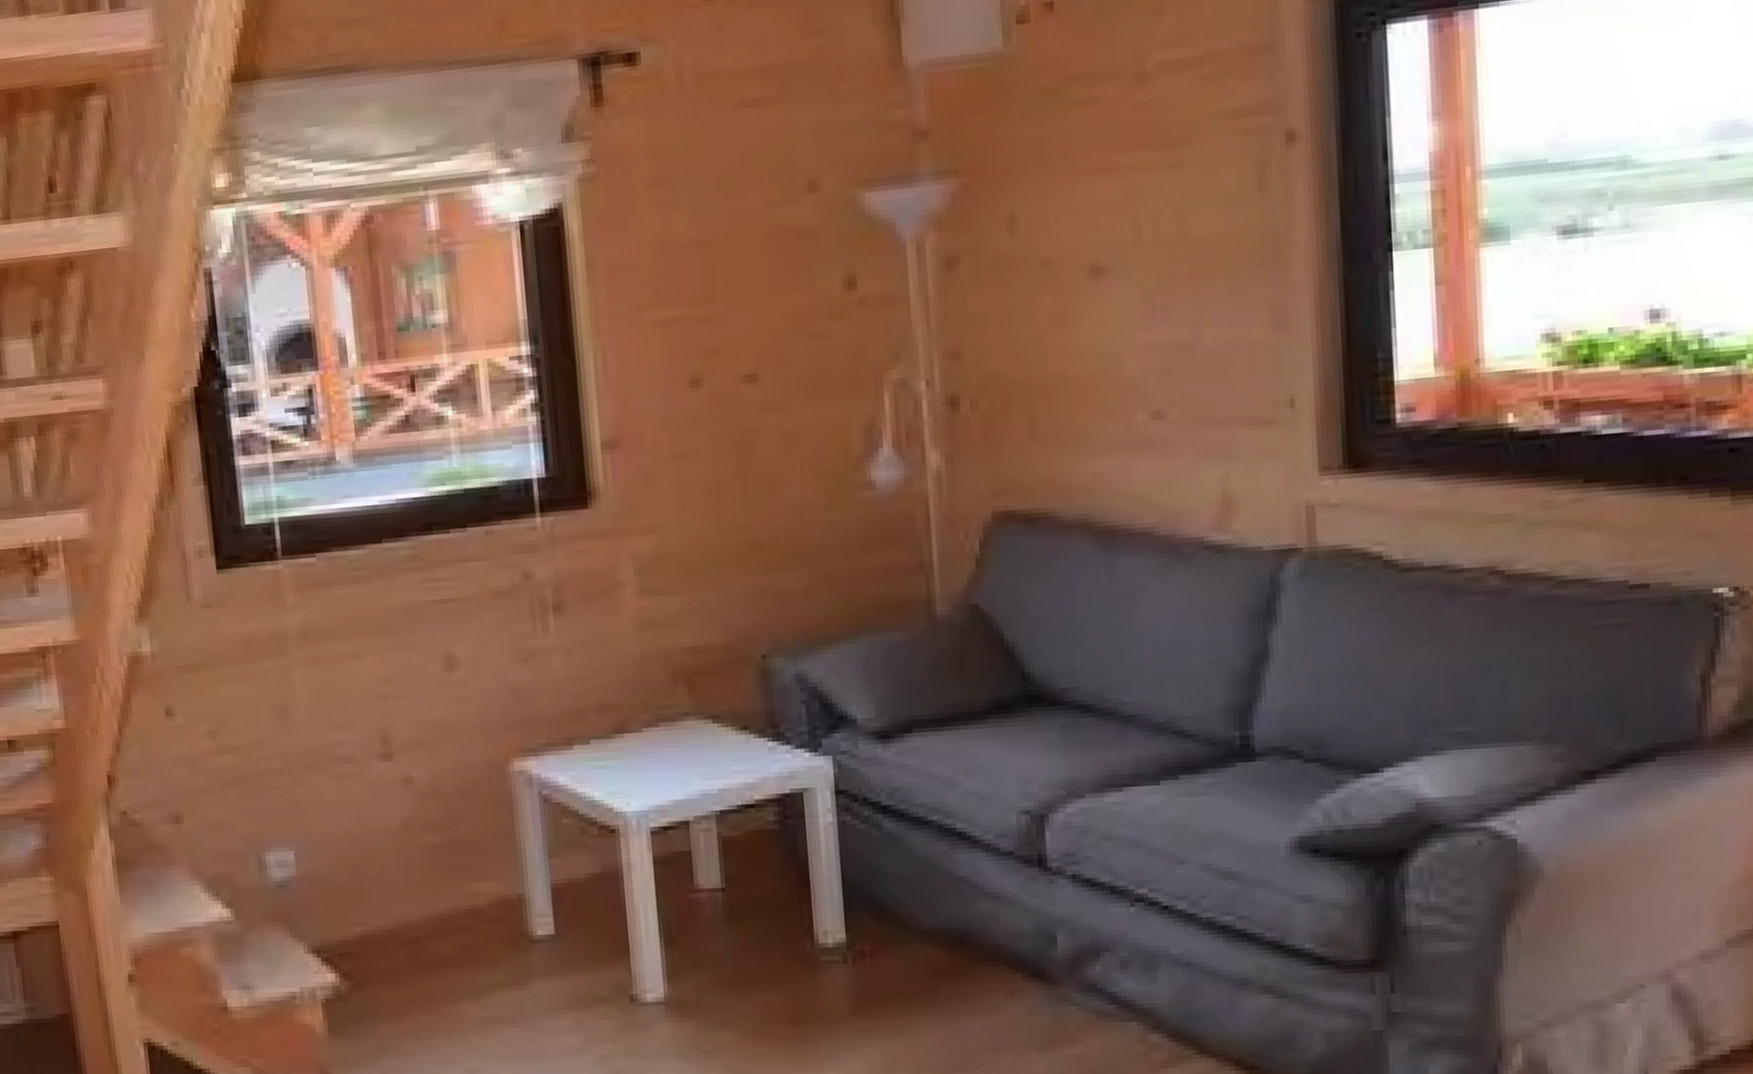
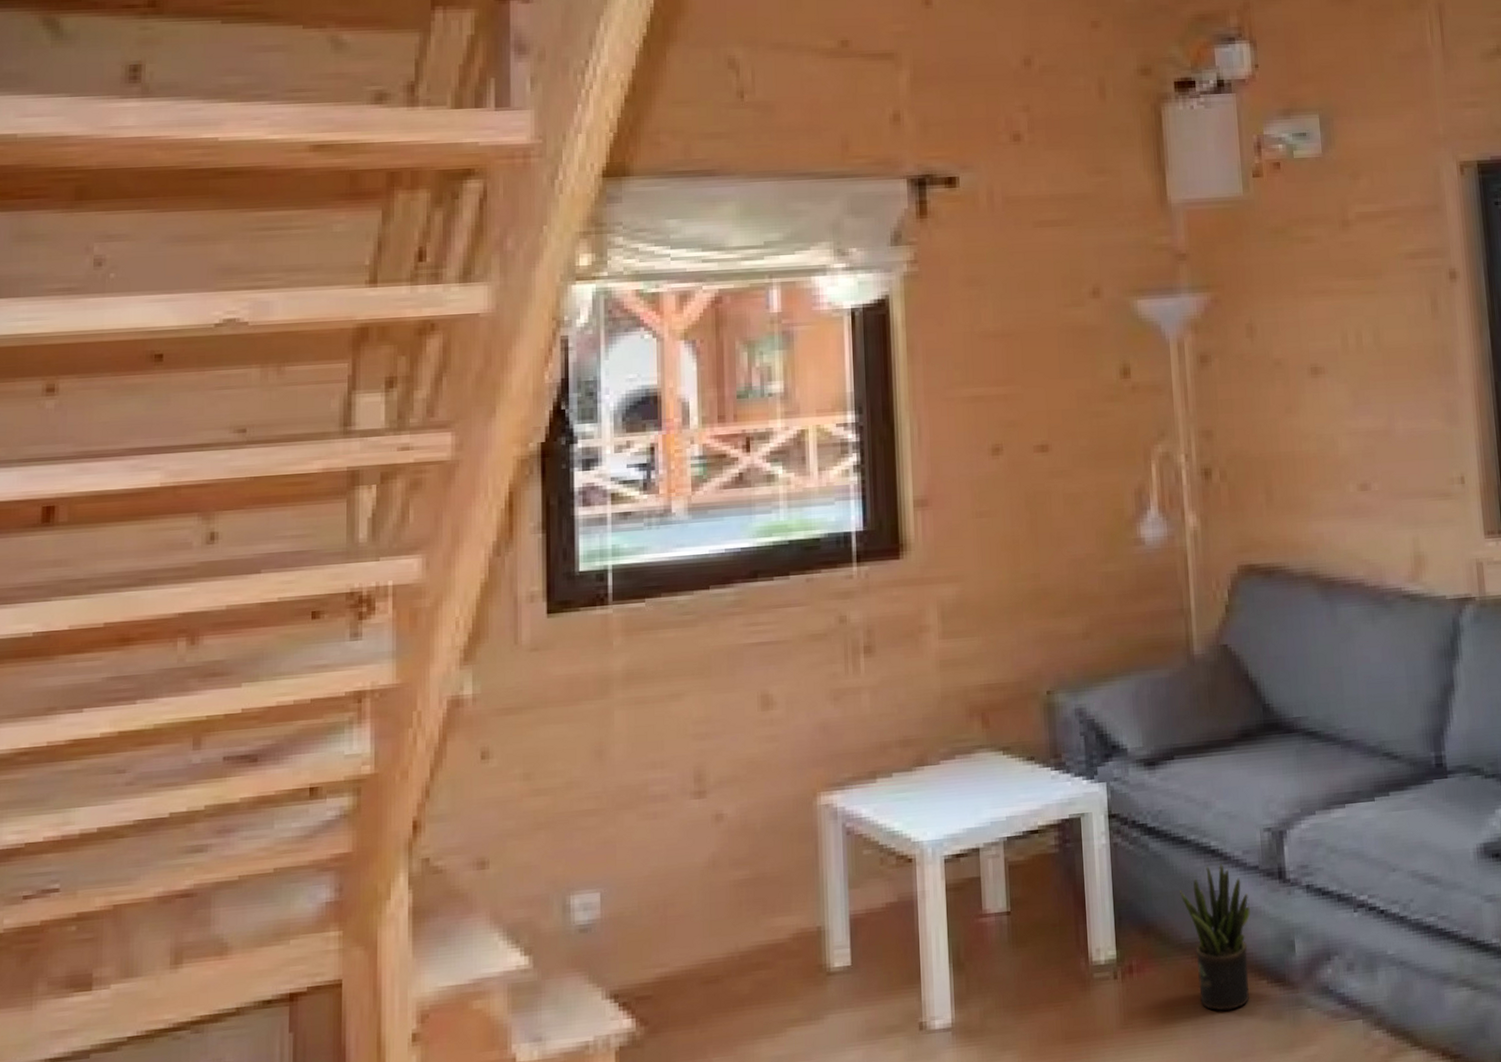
potted plant: none [919,847,1004,1004] -> present [1180,863,1250,1011]

